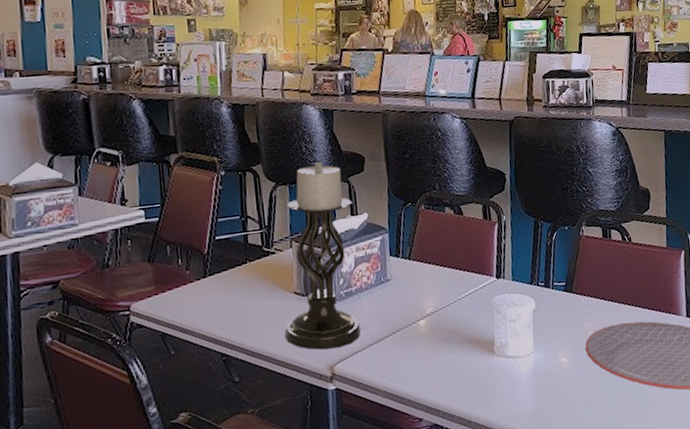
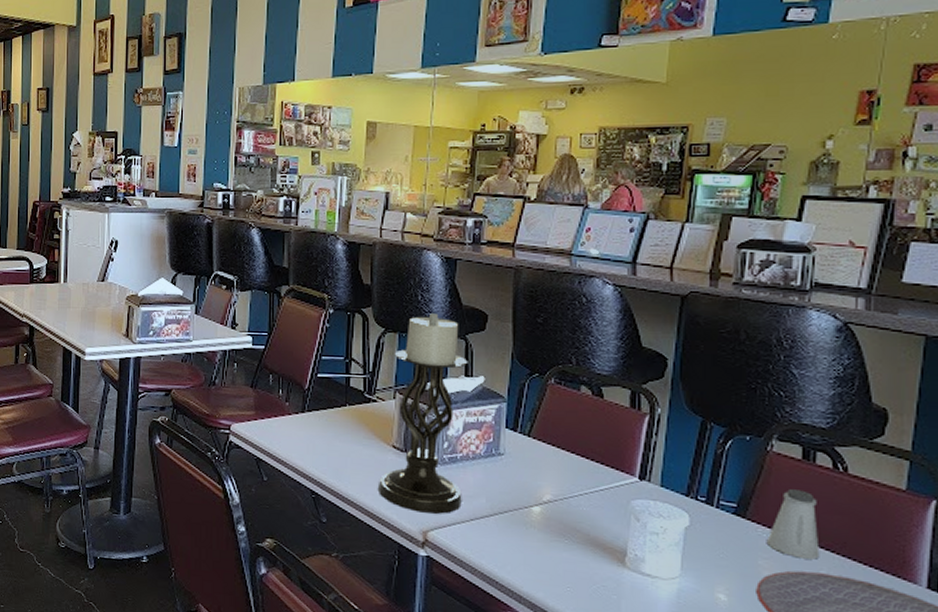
saltshaker: none [587,261,622,316] -> present [766,489,820,560]

